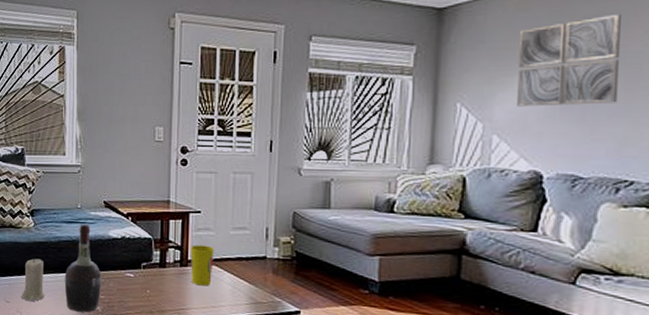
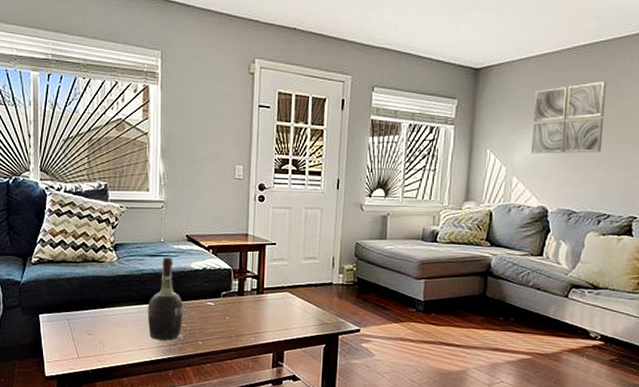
candle: present [21,258,45,301] -> none [104,291,128,332]
cup: present [190,244,214,286] -> none [266,274,287,311]

